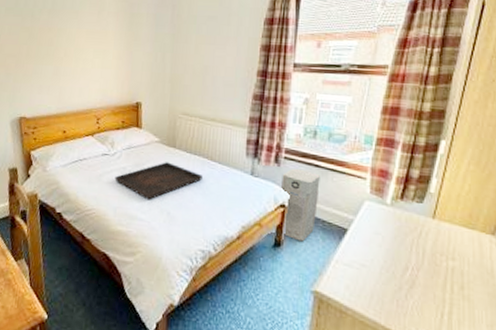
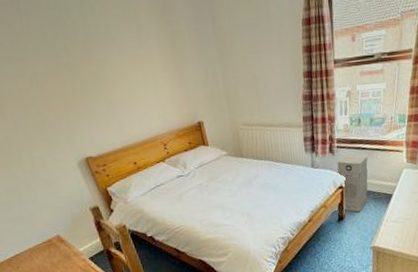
serving tray: present [114,162,203,200] -> none [194,171,272,208]

